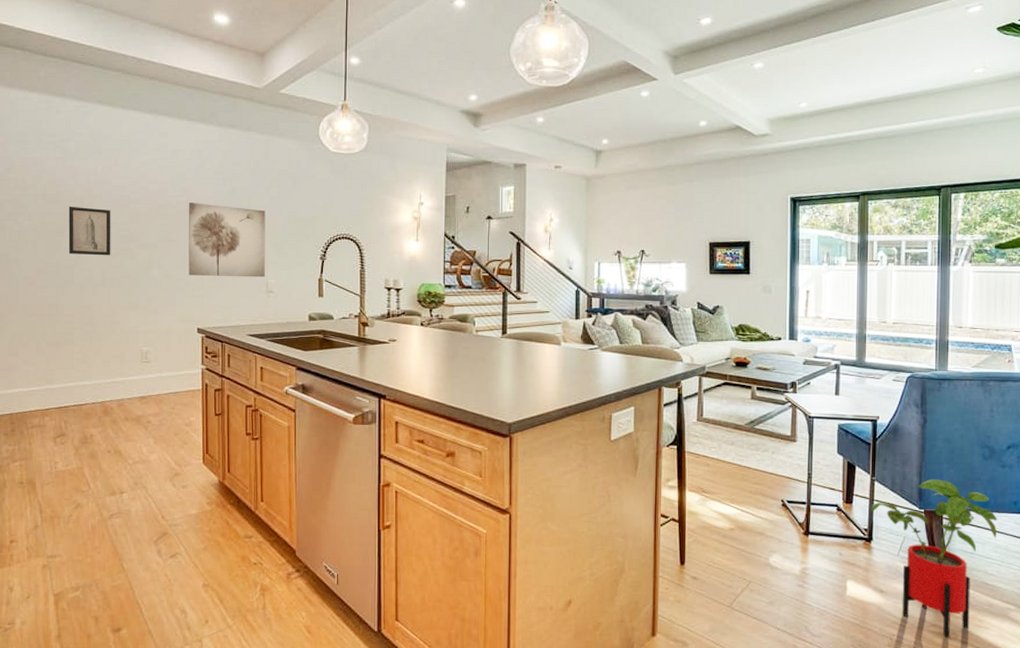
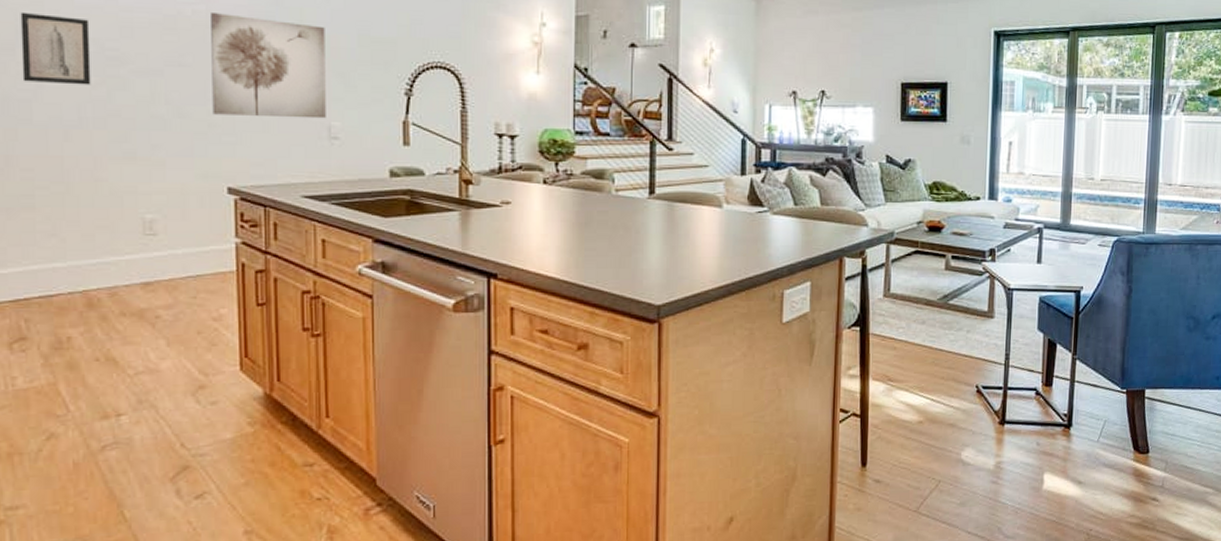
house plant: present [871,479,998,638] -> none [1071,355,1200,529]

